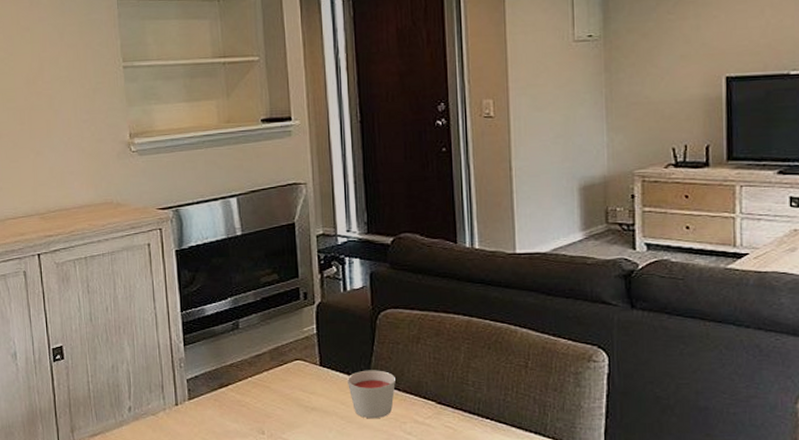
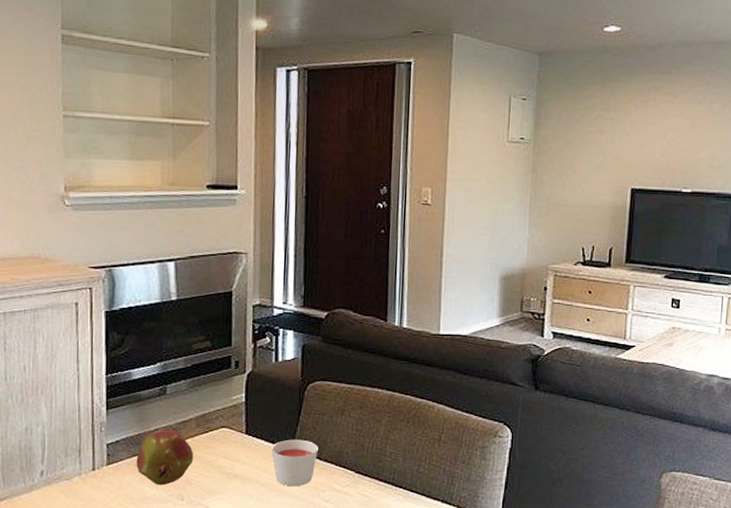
fruit: none [216,363,271,420] -> present [136,429,194,486]

